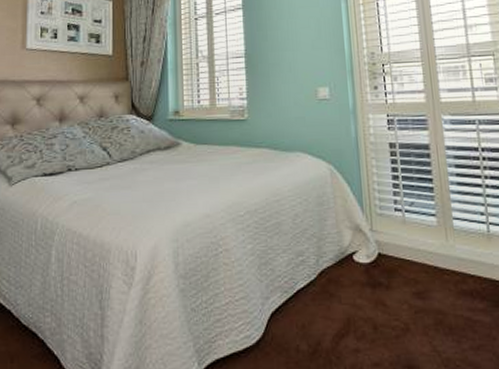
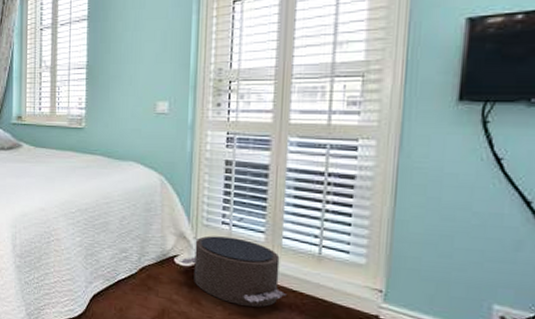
pouf: none [359,224,466,300] -> present [180,236,286,308]

